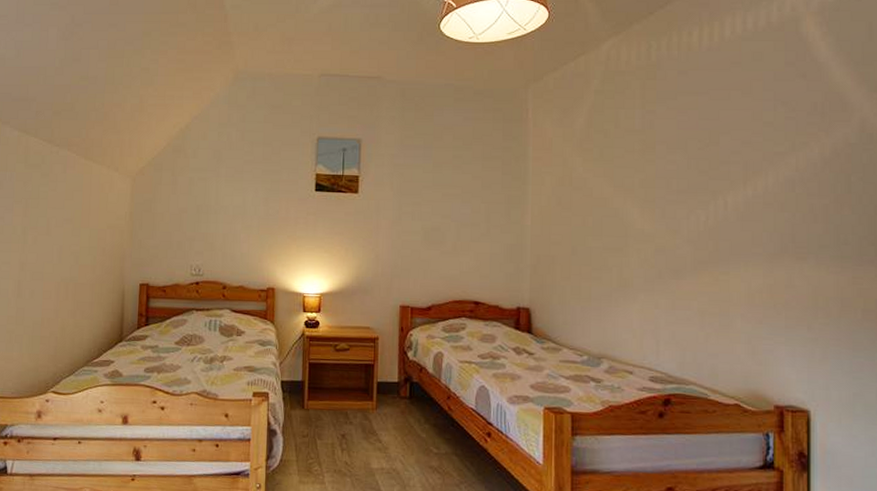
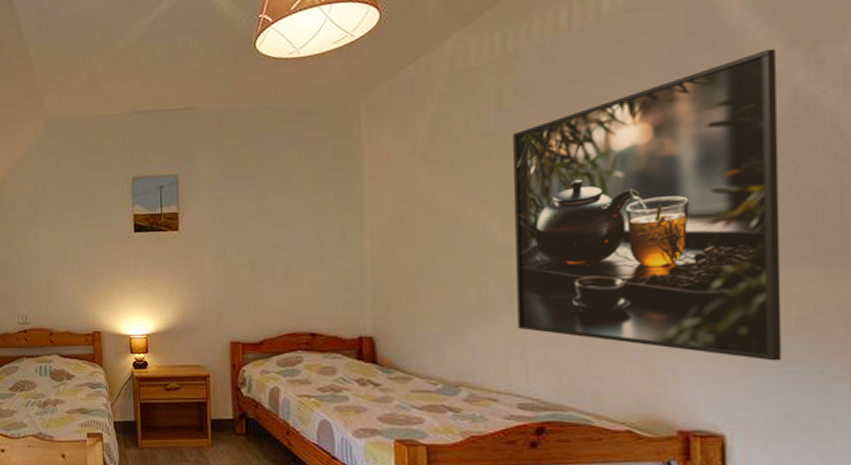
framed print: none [652,84,852,347] -> present [513,48,782,361]

